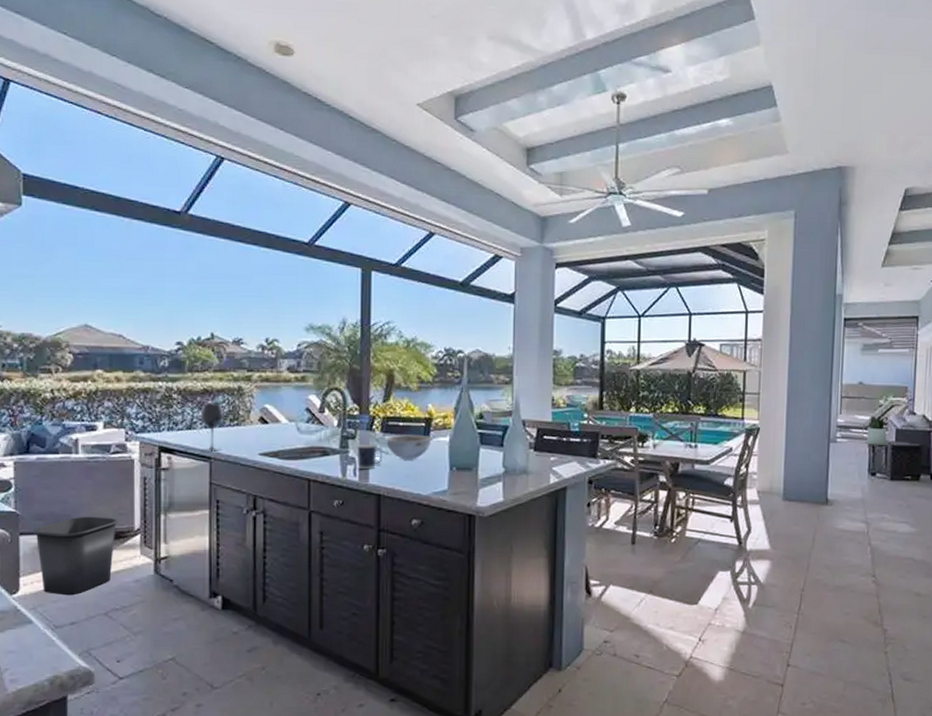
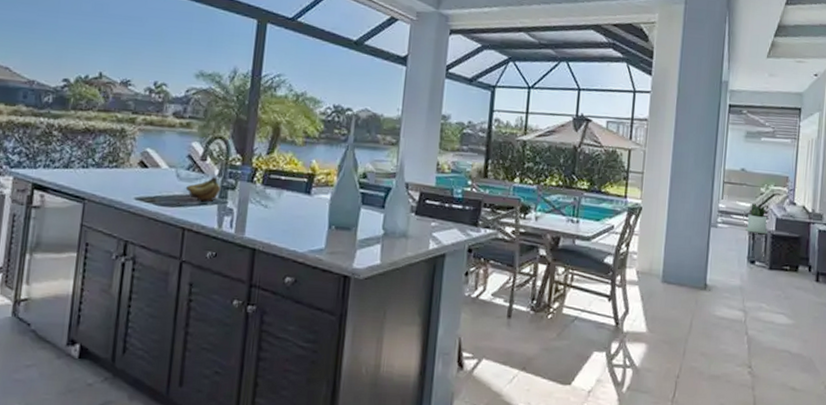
wineglass: present [200,403,224,453] -> none [75,142,104,193]
fruit: none [306,428,341,452] -> present [185,177,221,201]
mug: present [357,443,382,470] -> none [235,195,261,222]
bowl: present [385,434,432,460] -> none [265,188,313,216]

